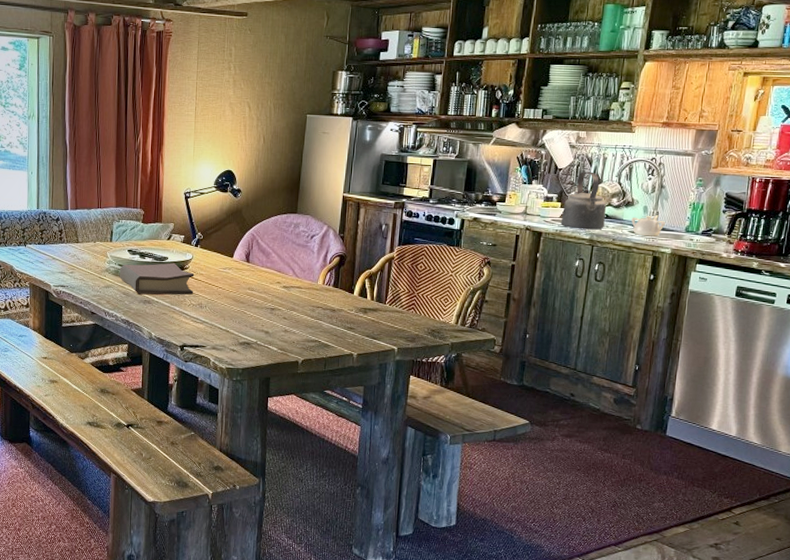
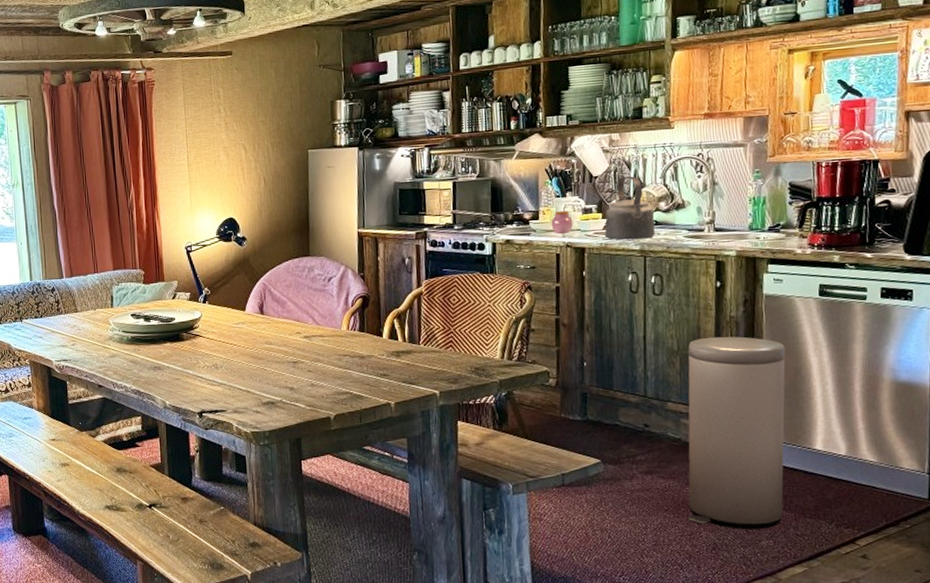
hardback book: present [119,262,195,295] -> none [124,323,207,361]
jar: none [515,196,535,217] -> present [551,210,574,234]
pedal bin: none [595,323,700,493] -> present [688,336,786,529]
teapot: present [631,215,665,237] -> none [685,215,724,240]

